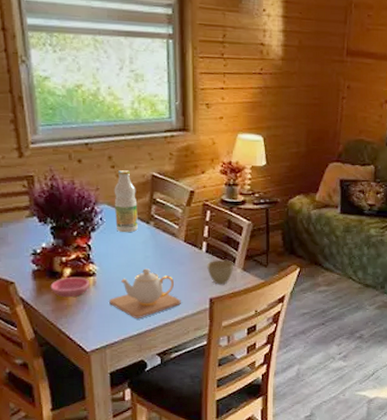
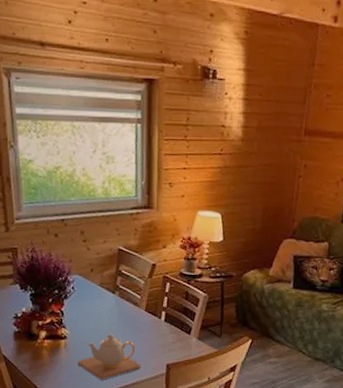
saucer: present [50,276,90,298] -> none [28,339,62,358]
bottle: present [114,170,138,233] -> none [84,244,105,301]
cup: present [207,260,234,285] -> none [165,328,190,352]

